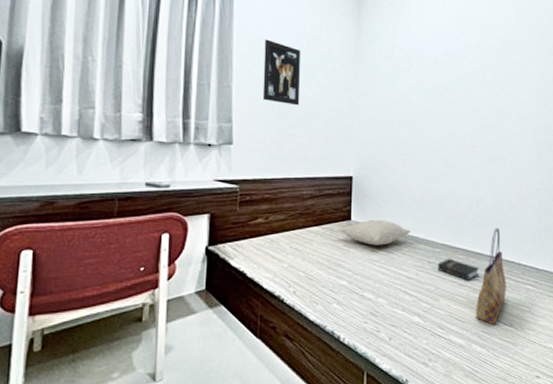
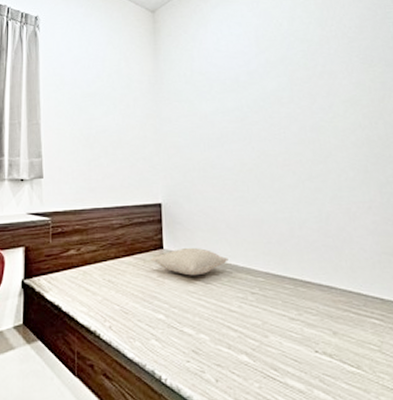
wall art: present [262,39,301,106] -> none [68,77,104,137]
hardback book: present [437,258,480,282] -> none [262,288,312,315]
tote bag: present [476,228,507,325] -> none [312,253,348,367]

